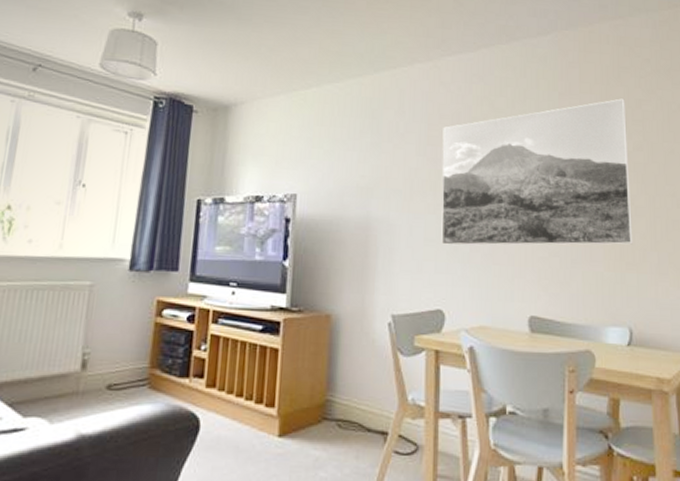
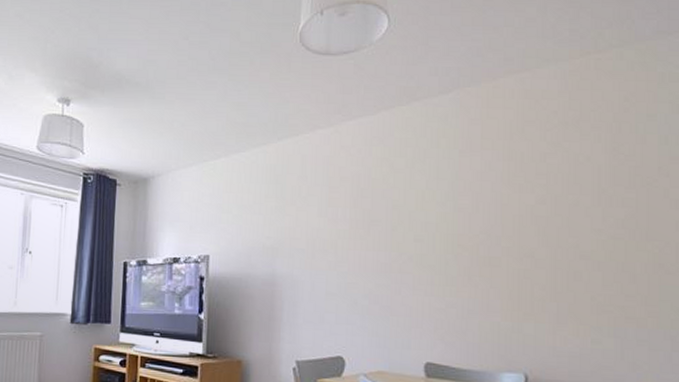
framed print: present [441,98,633,246] -> none [341,153,532,299]

